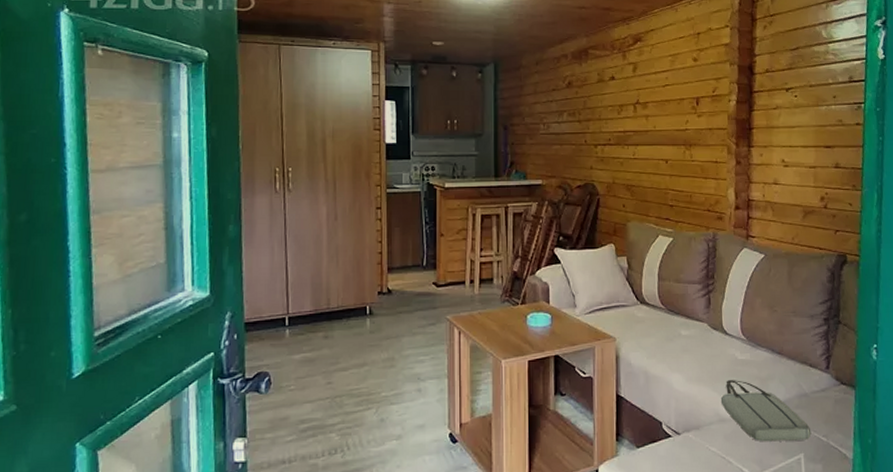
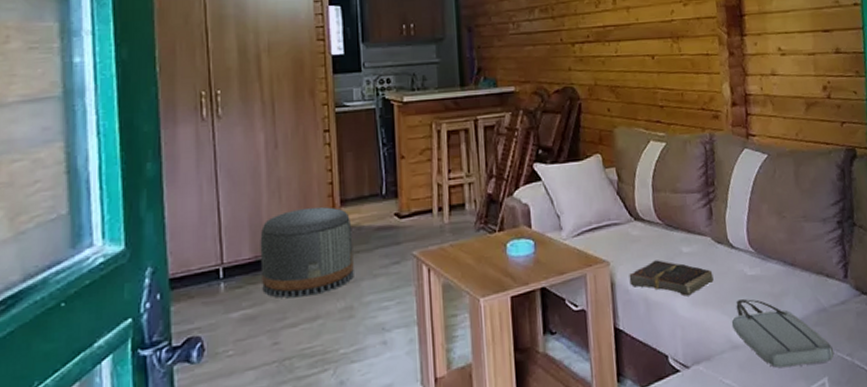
pouf: none [319,272,397,347] -> present [260,207,354,299]
book: none [632,340,707,373] -> present [629,260,714,297]

